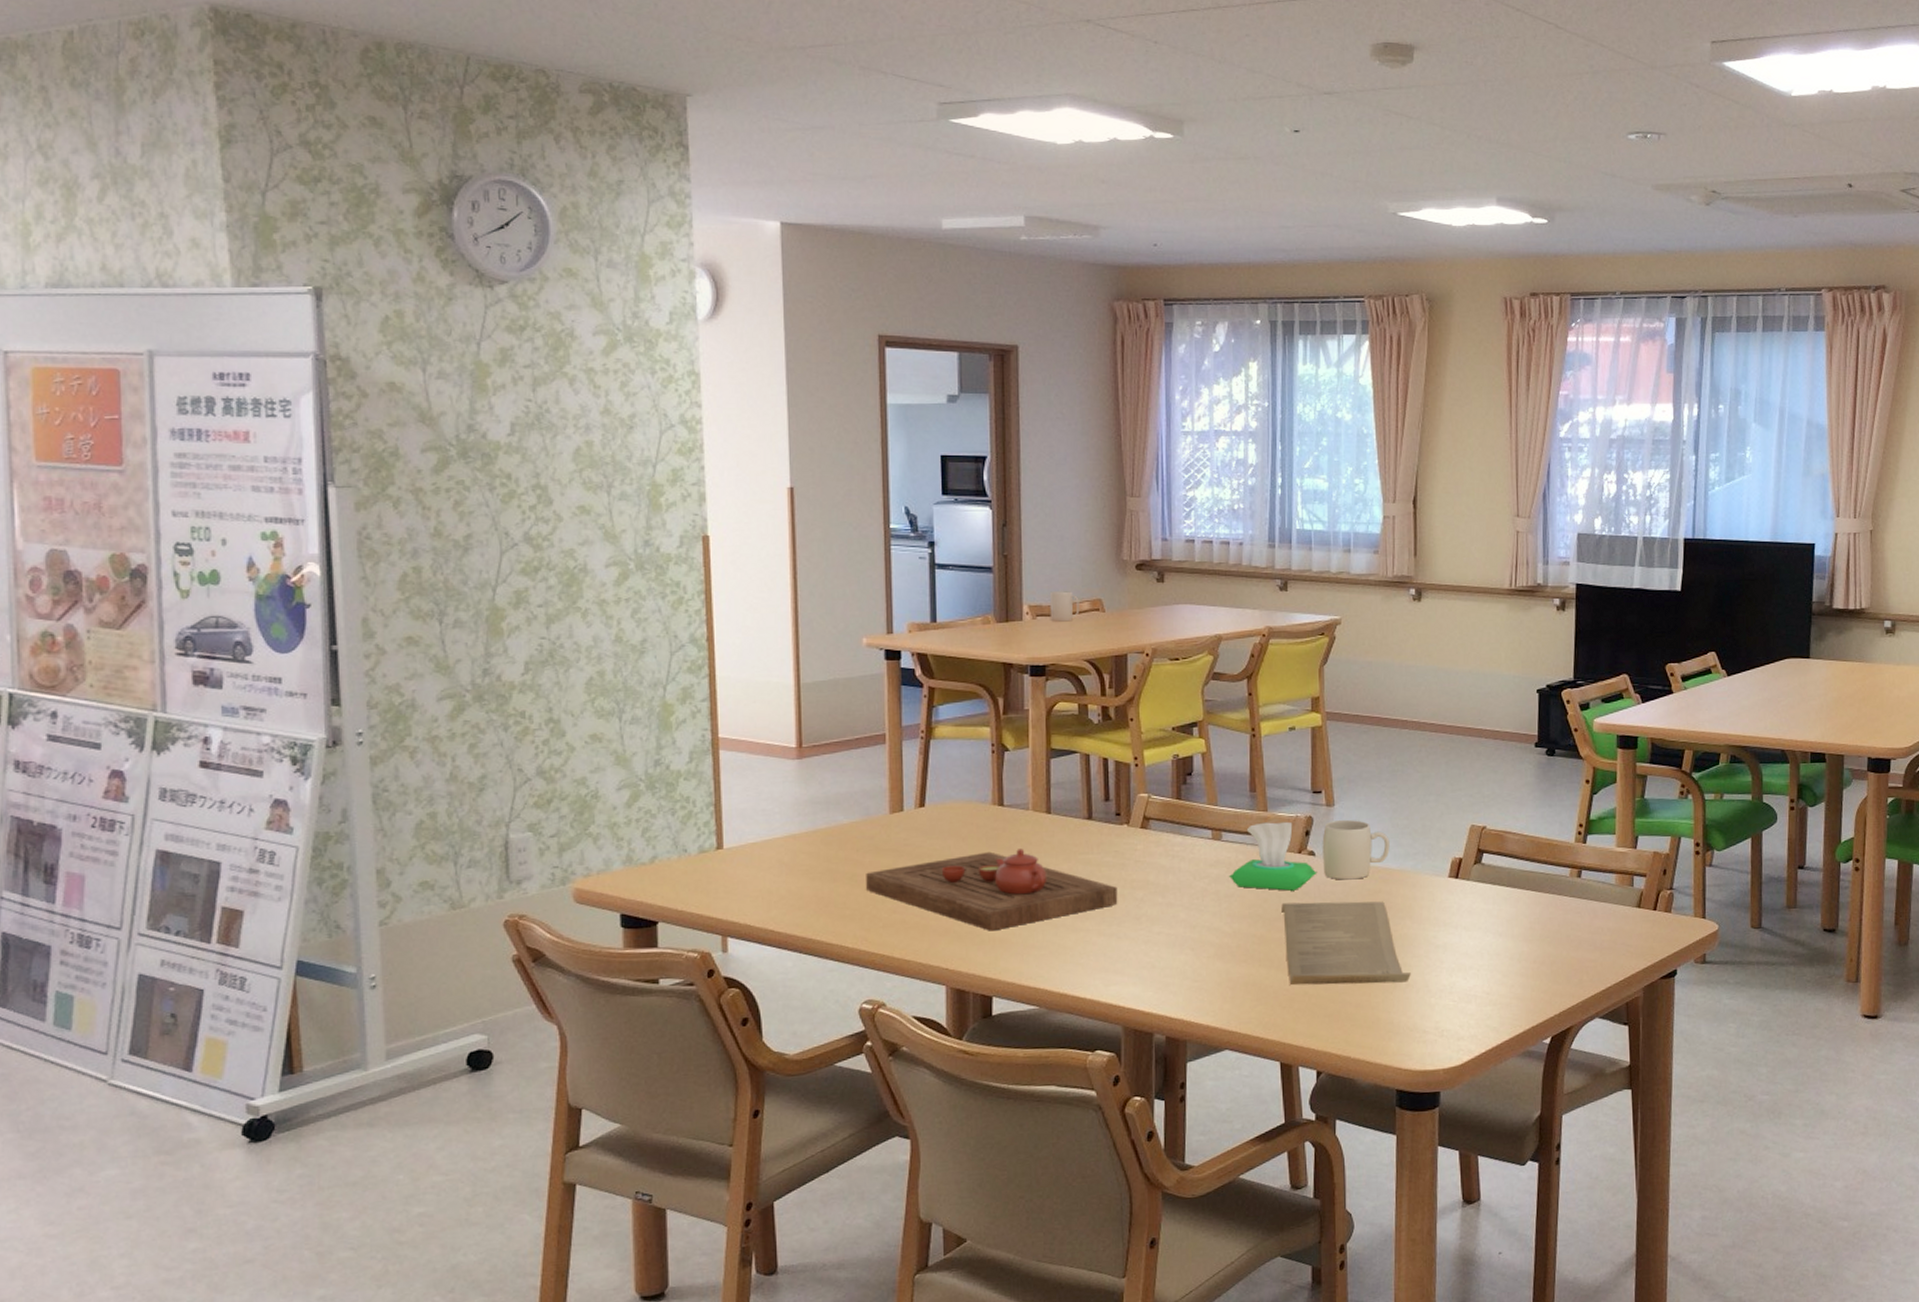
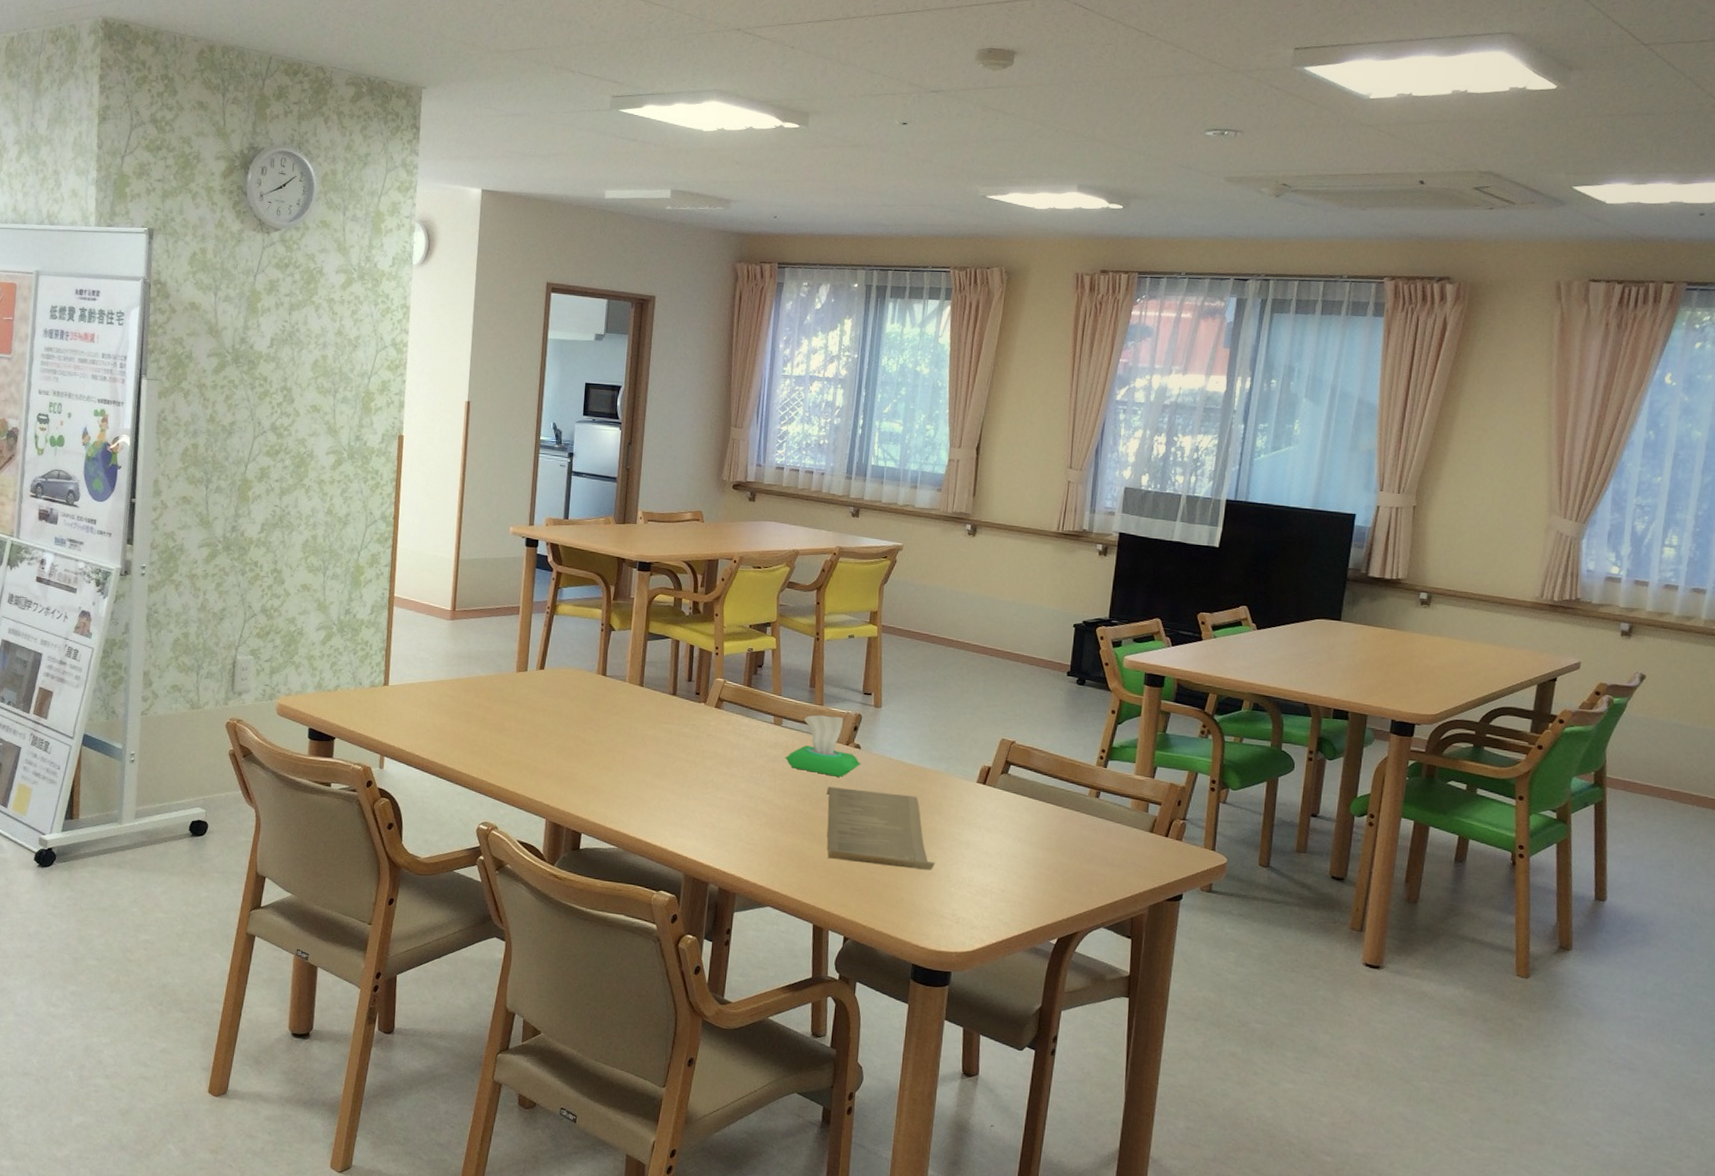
tea set: present [866,849,1118,931] -> none [492,712,691,779]
mug: present [1049,591,1080,622] -> none [658,501,684,528]
mug: present [1322,819,1390,880] -> none [866,720,927,774]

